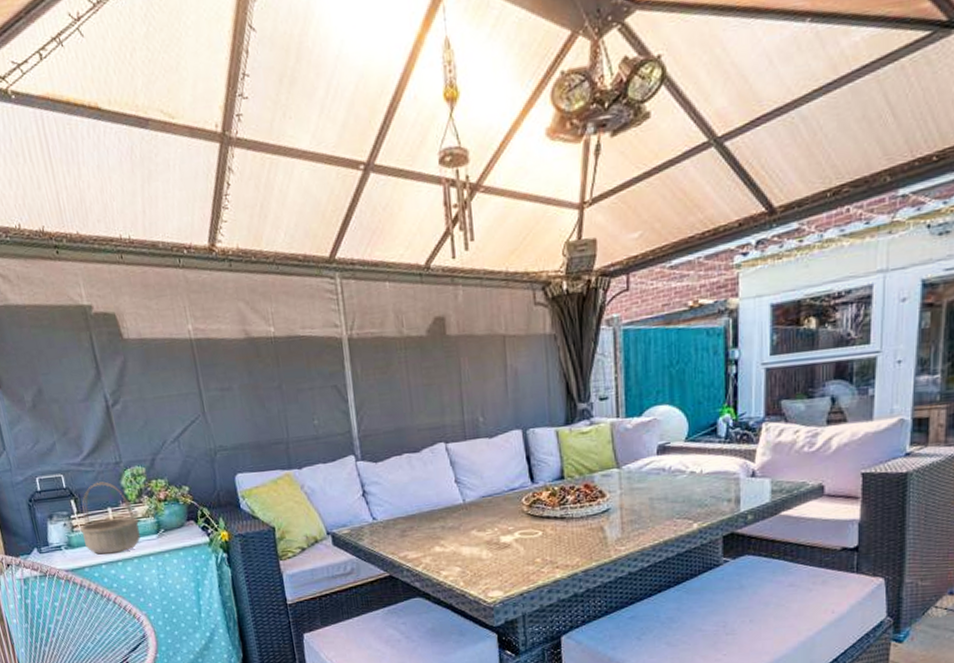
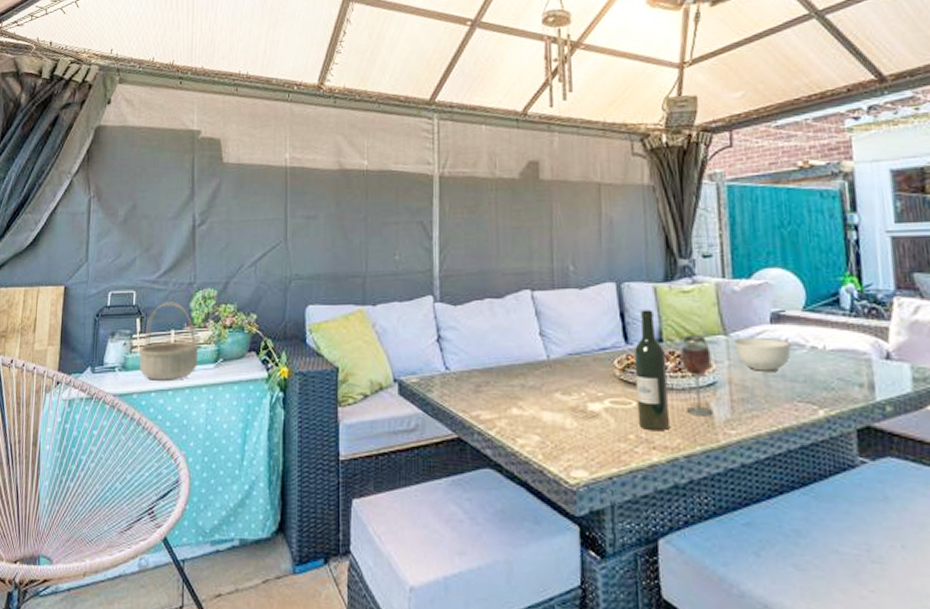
wine bottle: none [539,451,570,554] -> present [633,310,669,432]
wineglass: none [578,470,607,538] -> present [679,336,714,416]
bowl: none [626,467,673,497] -> present [734,338,791,371]

